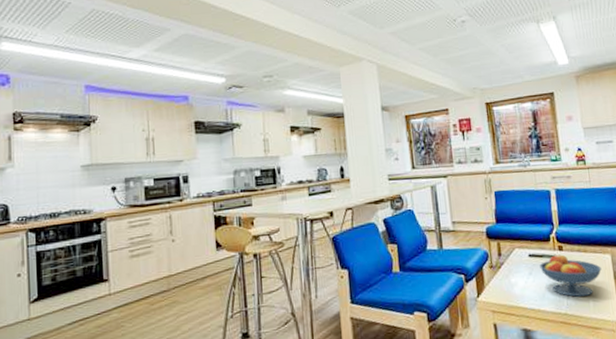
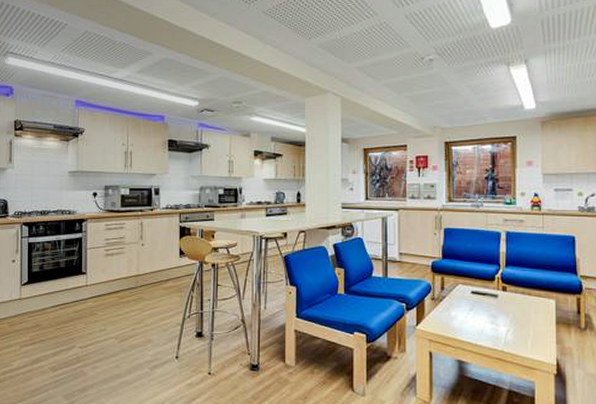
fruit bowl: present [539,254,602,297] -> none [481,293,544,337]

